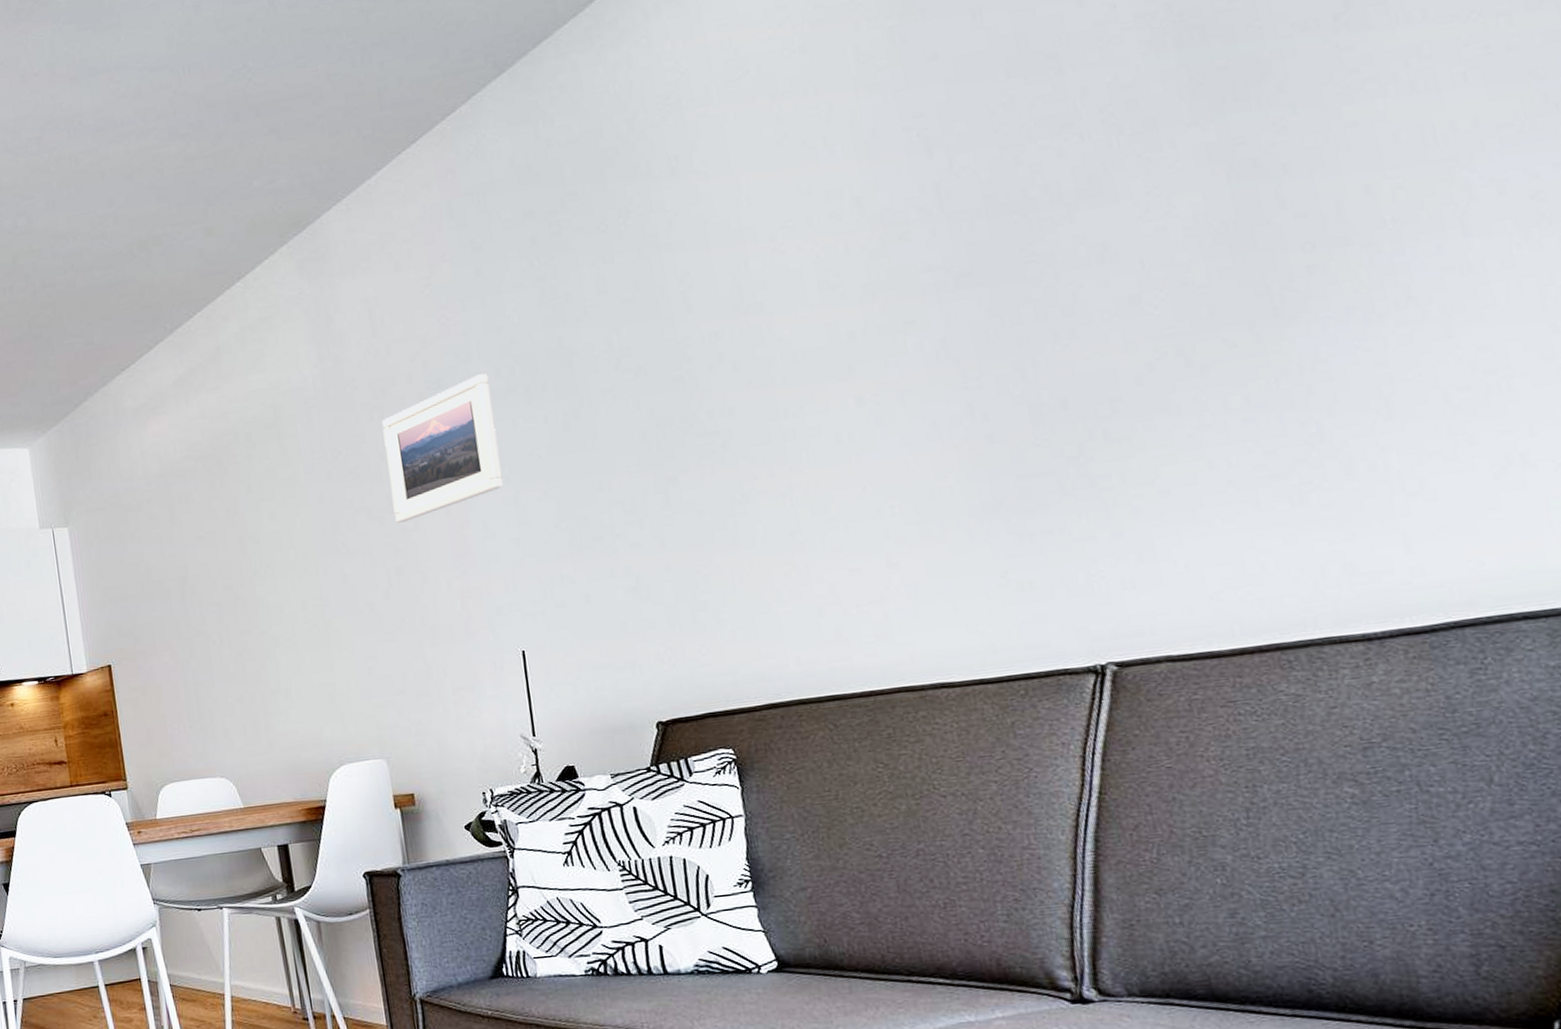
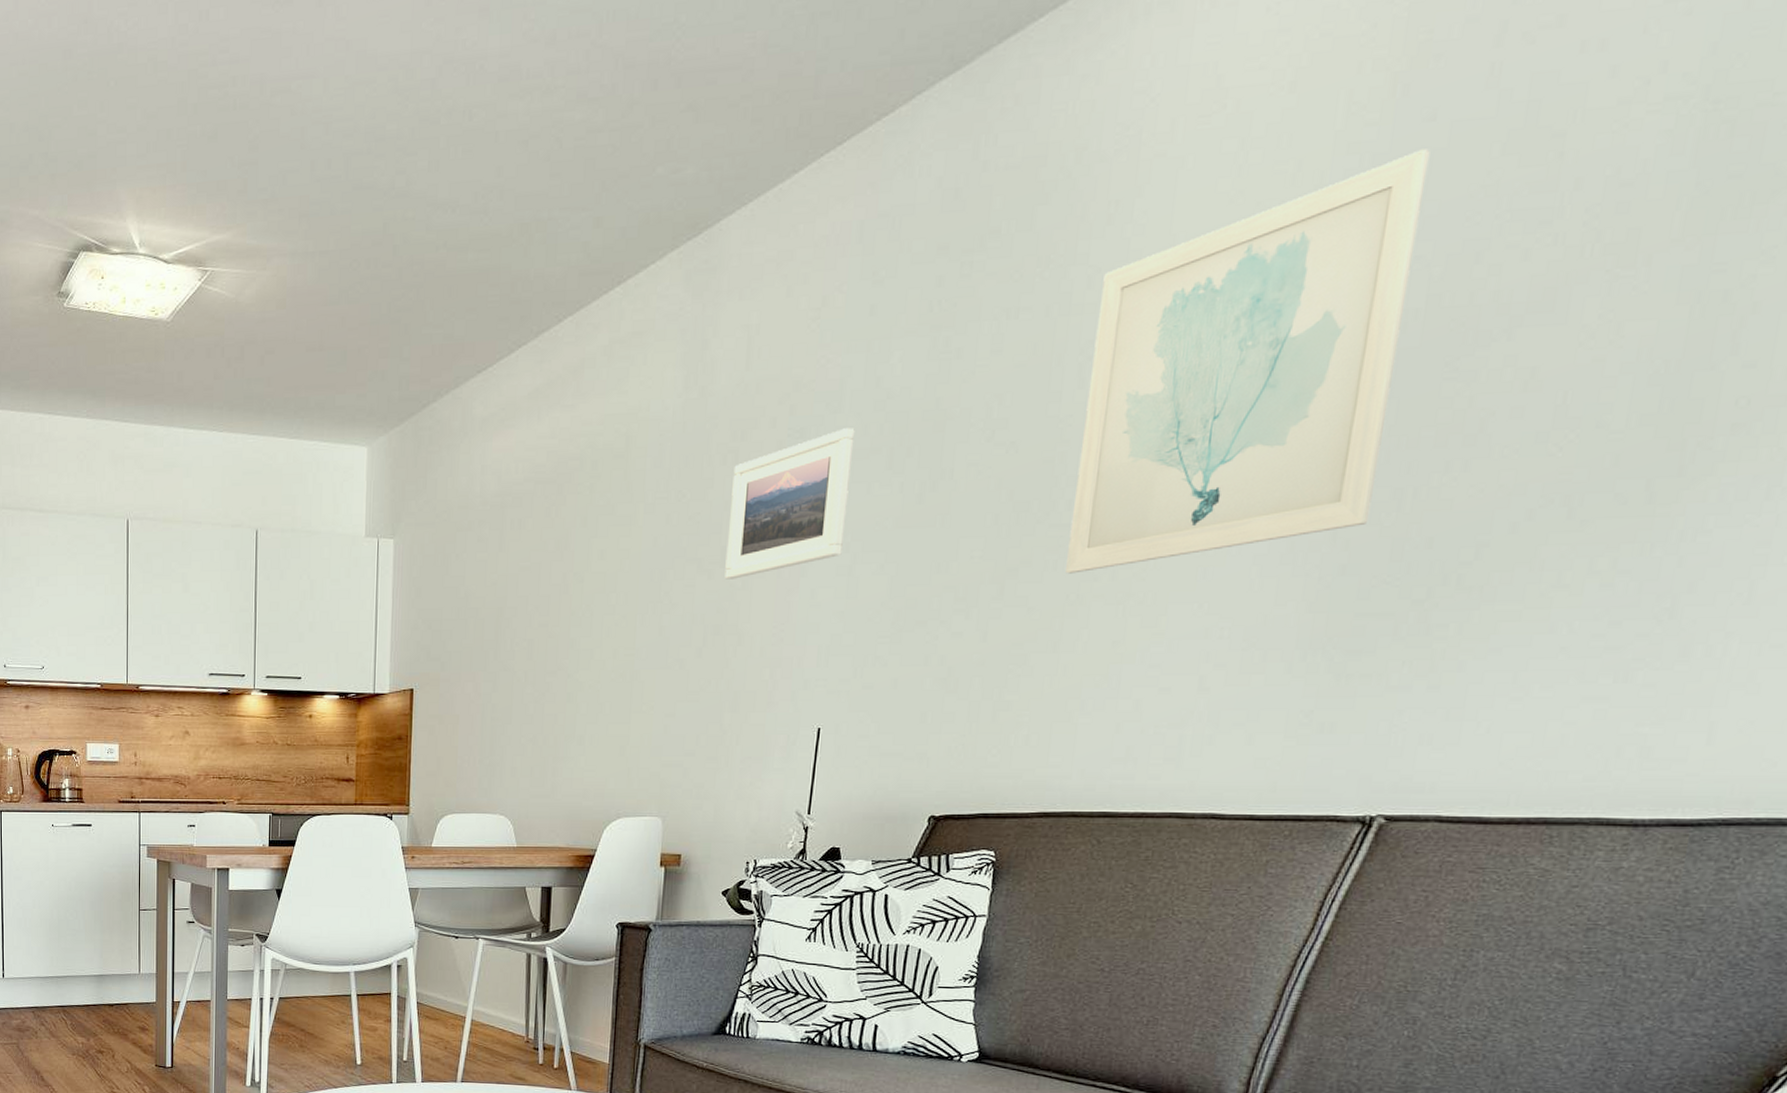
wall art: none [682,81,999,476] -> present [1064,149,1430,574]

